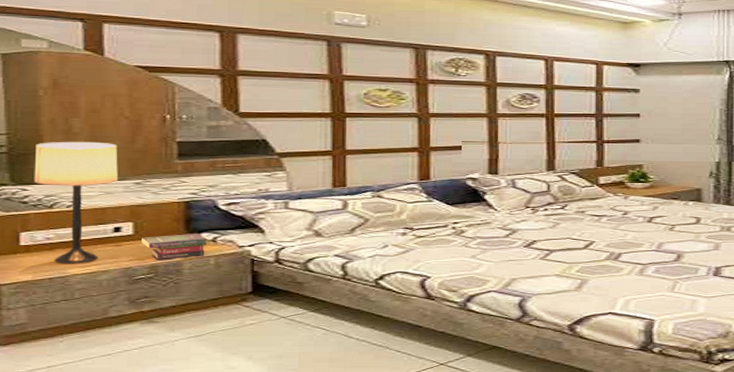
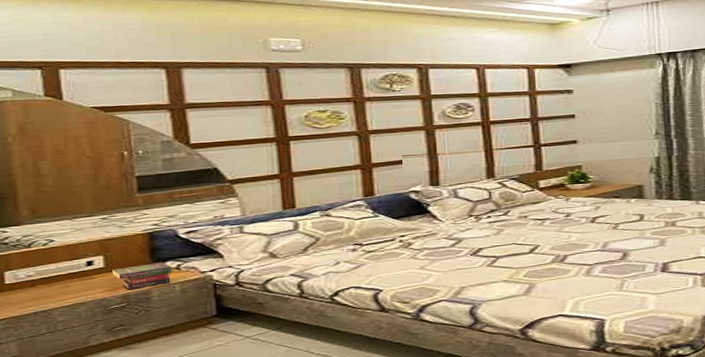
table lamp: present [34,141,118,264] -> none [10,182,86,299]

